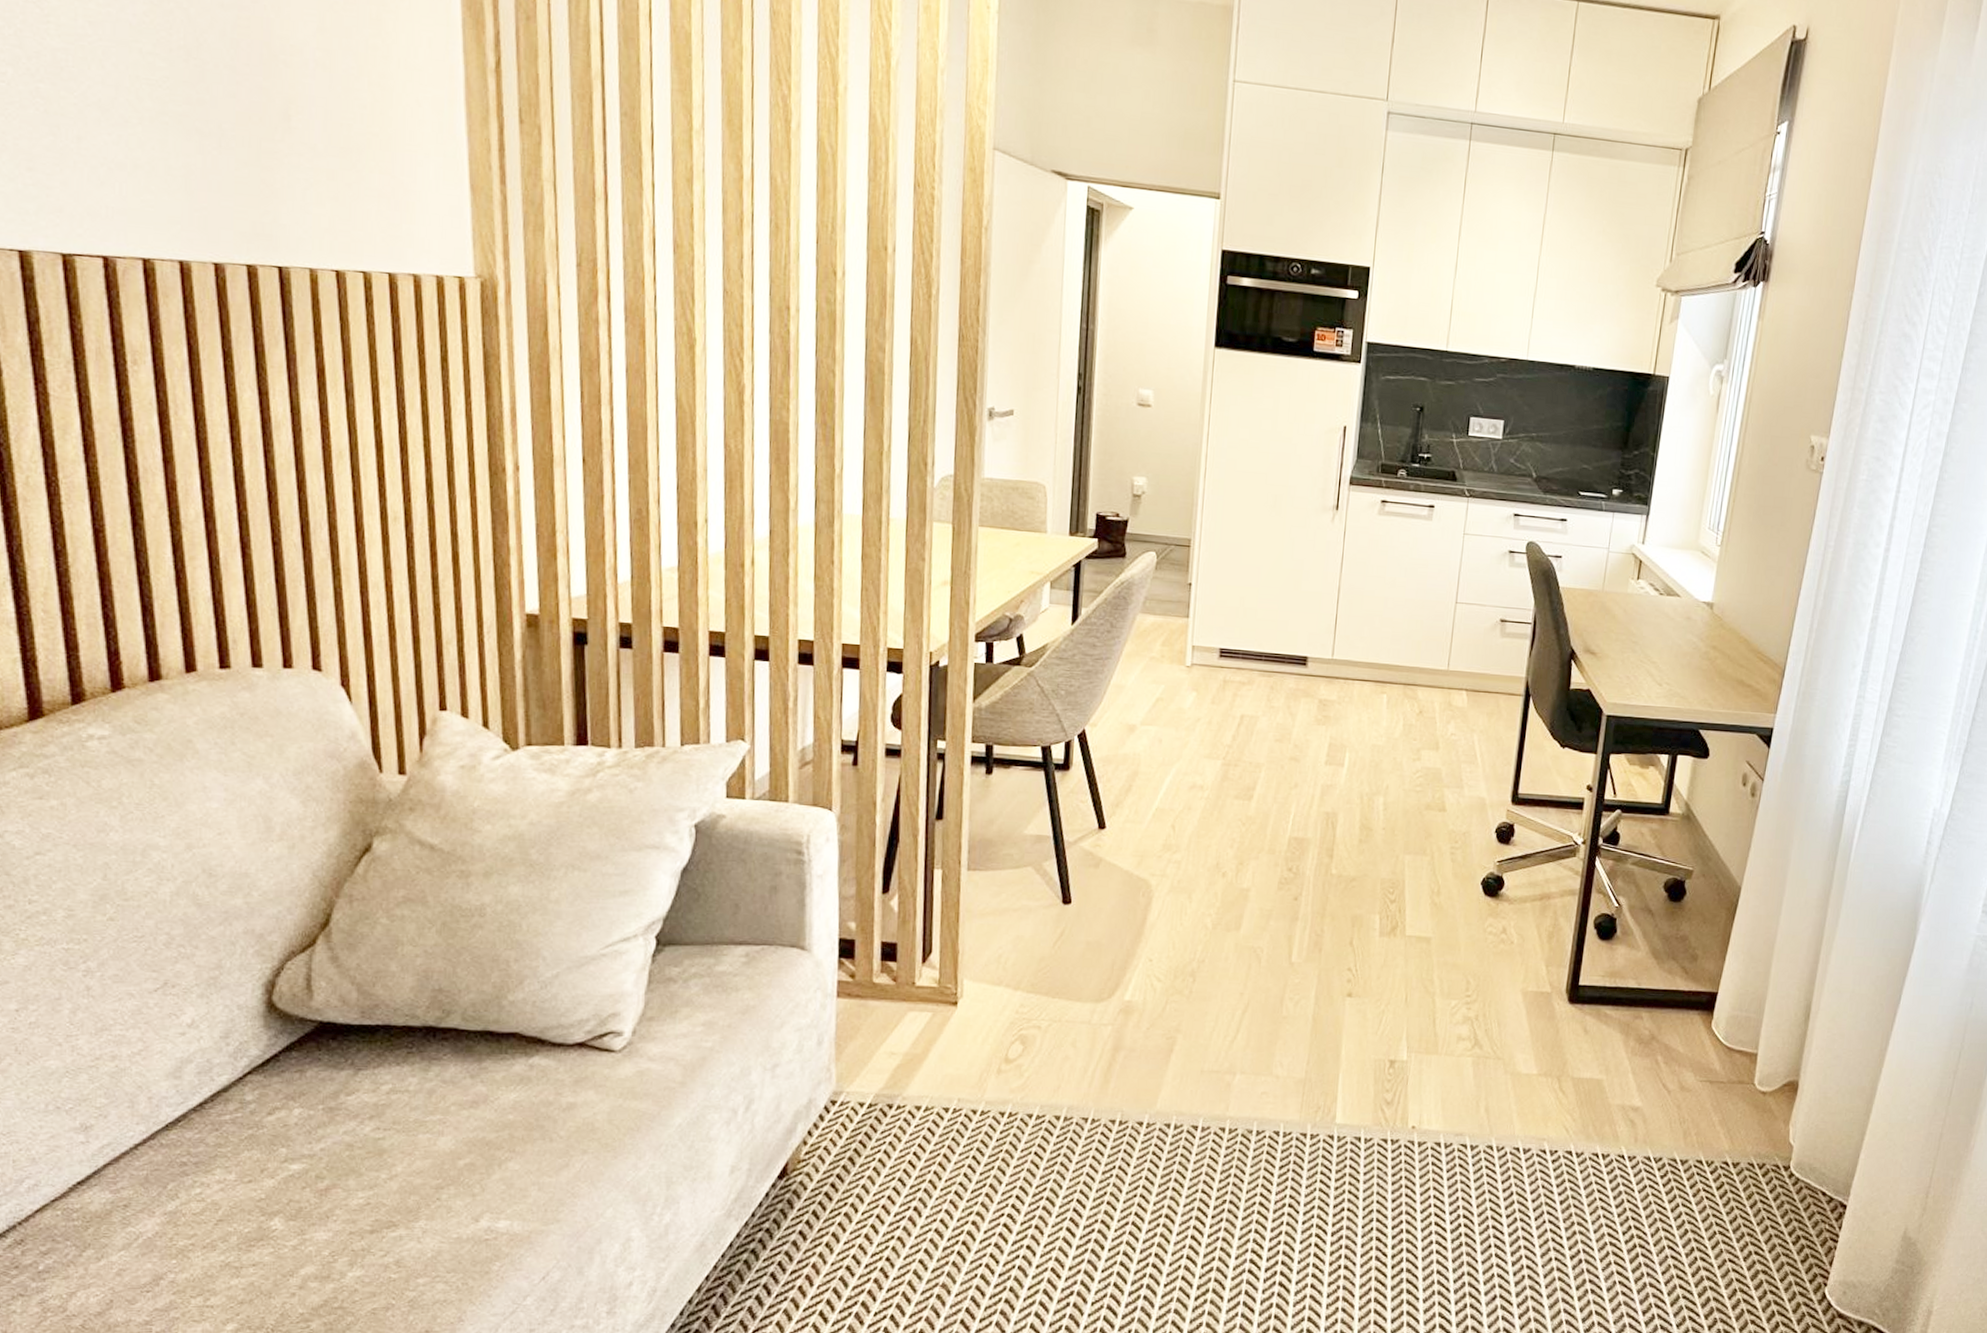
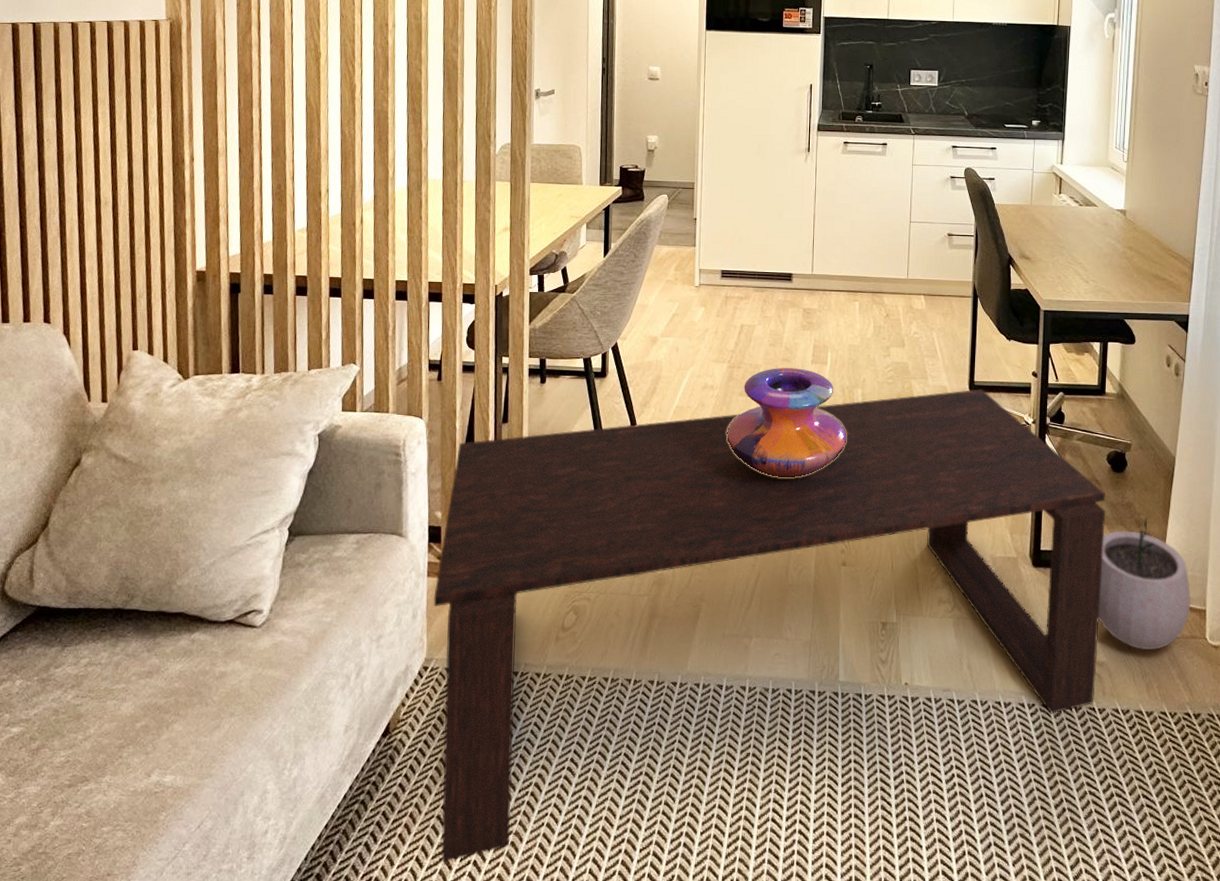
coffee table: none [844,802,1658,1318] -> present [433,389,1106,863]
decorative vase: none [1217,768,1363,896] -> present [727,368,847,477]
plant pot: none [1637,952,1743,1095] -> present [1098,517,1192,650]

